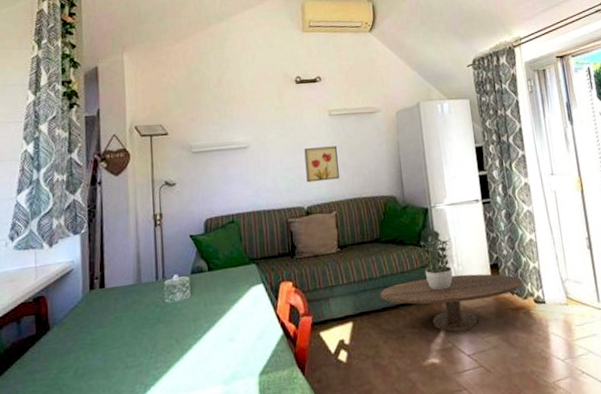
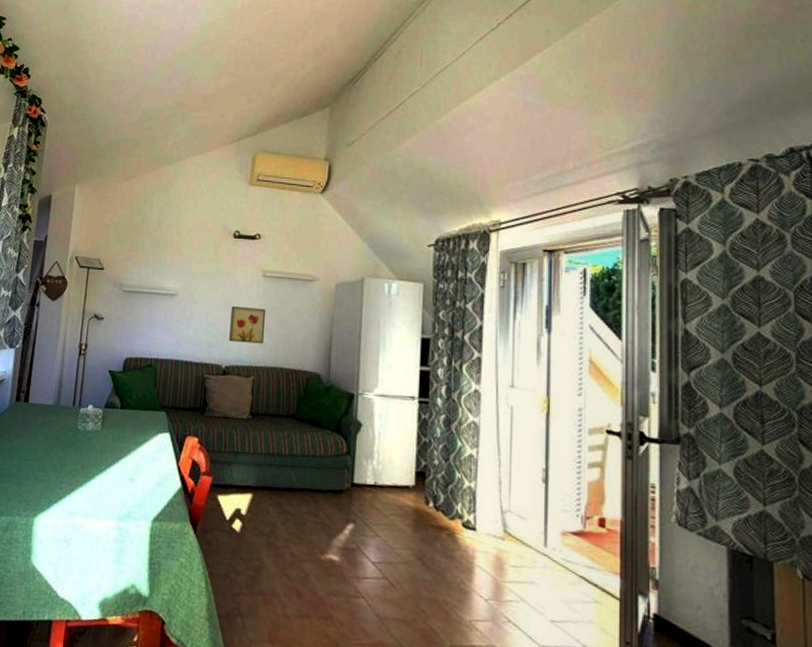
coffee table: present [380,273,523,332] -> none [286,466,452,535]
potted plant: present [416,236,453,291] -> none [335,424,374,486]

